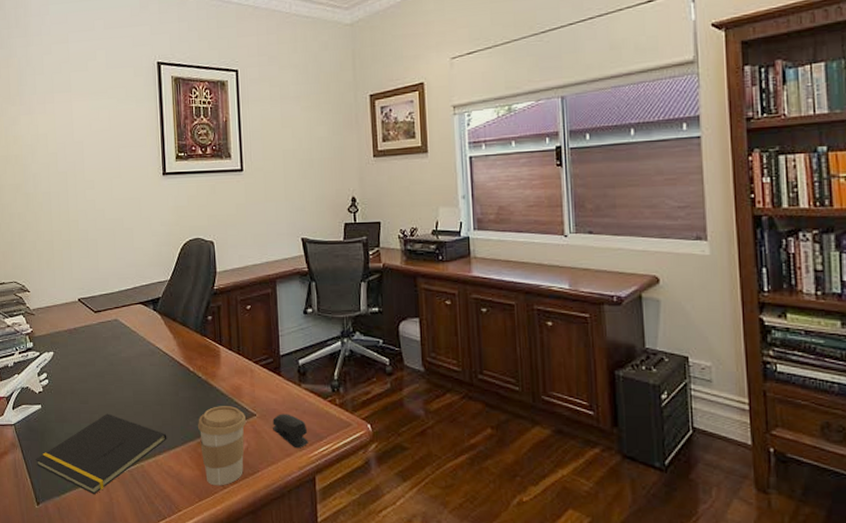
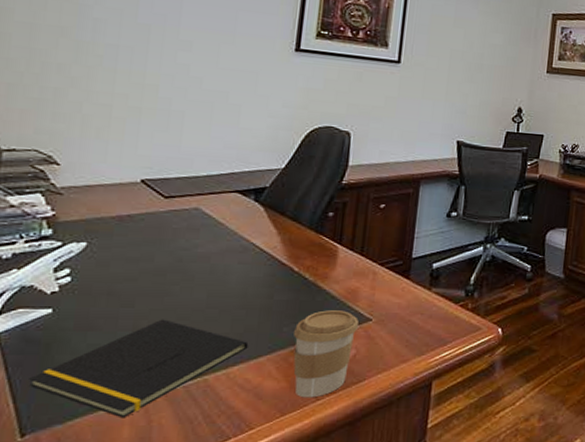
stapler: present [272,414,308,448] -> none [390,318,432,353]

